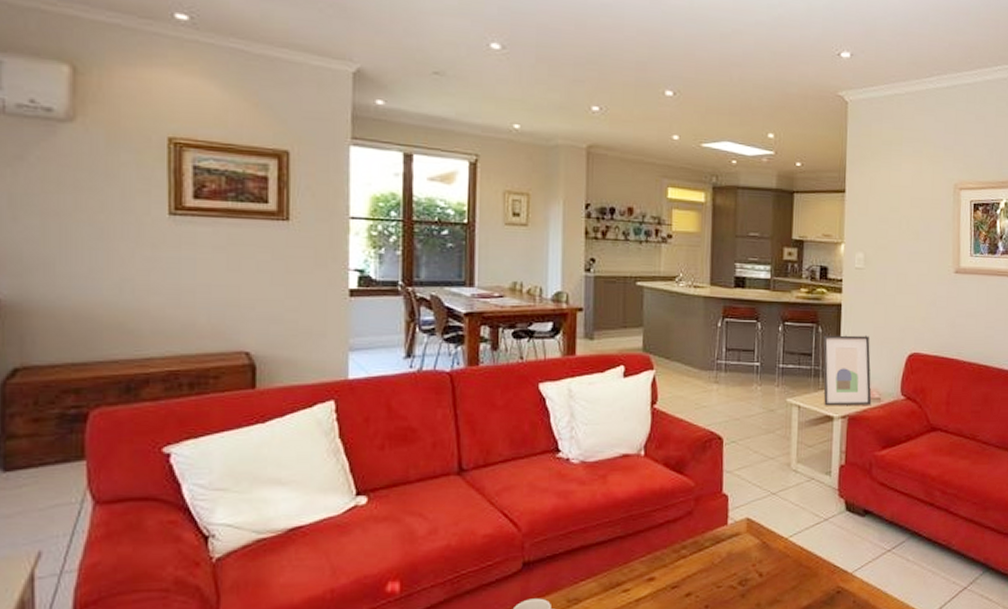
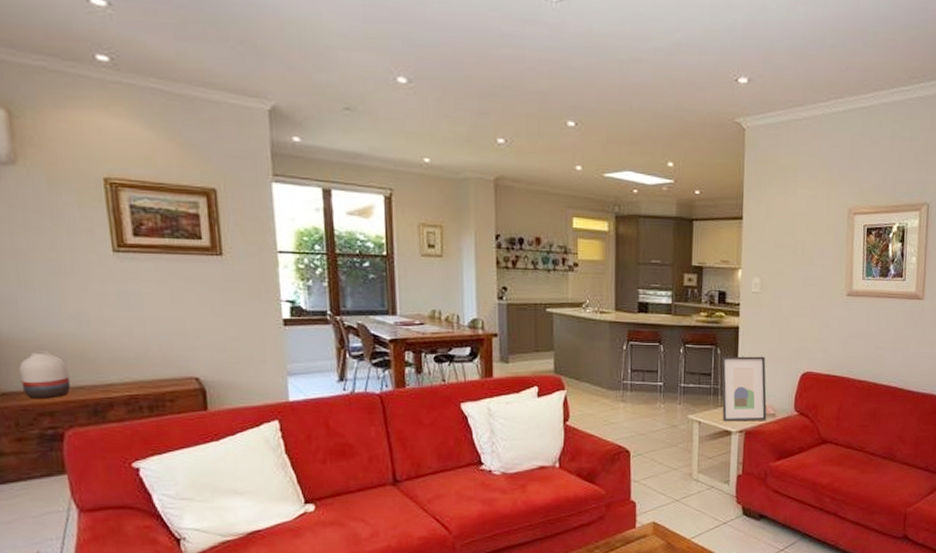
vase: none [47,320,103,374] -> present [19,351,71,399]

